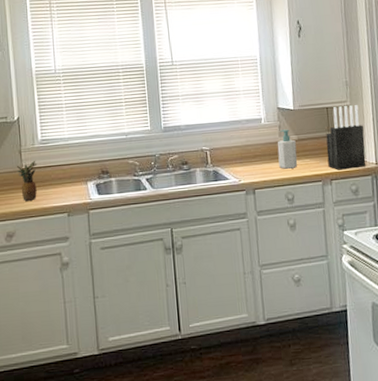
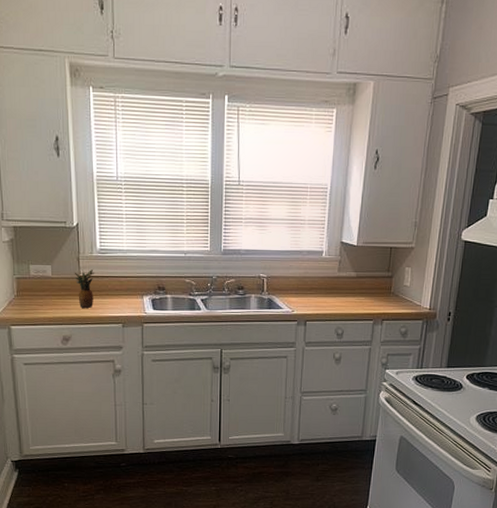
soap bottle: present [277,129,298,169] -> none [333,265,354,305]
knife block: present [326,105,366,170] -> none [382,247,425,312]

